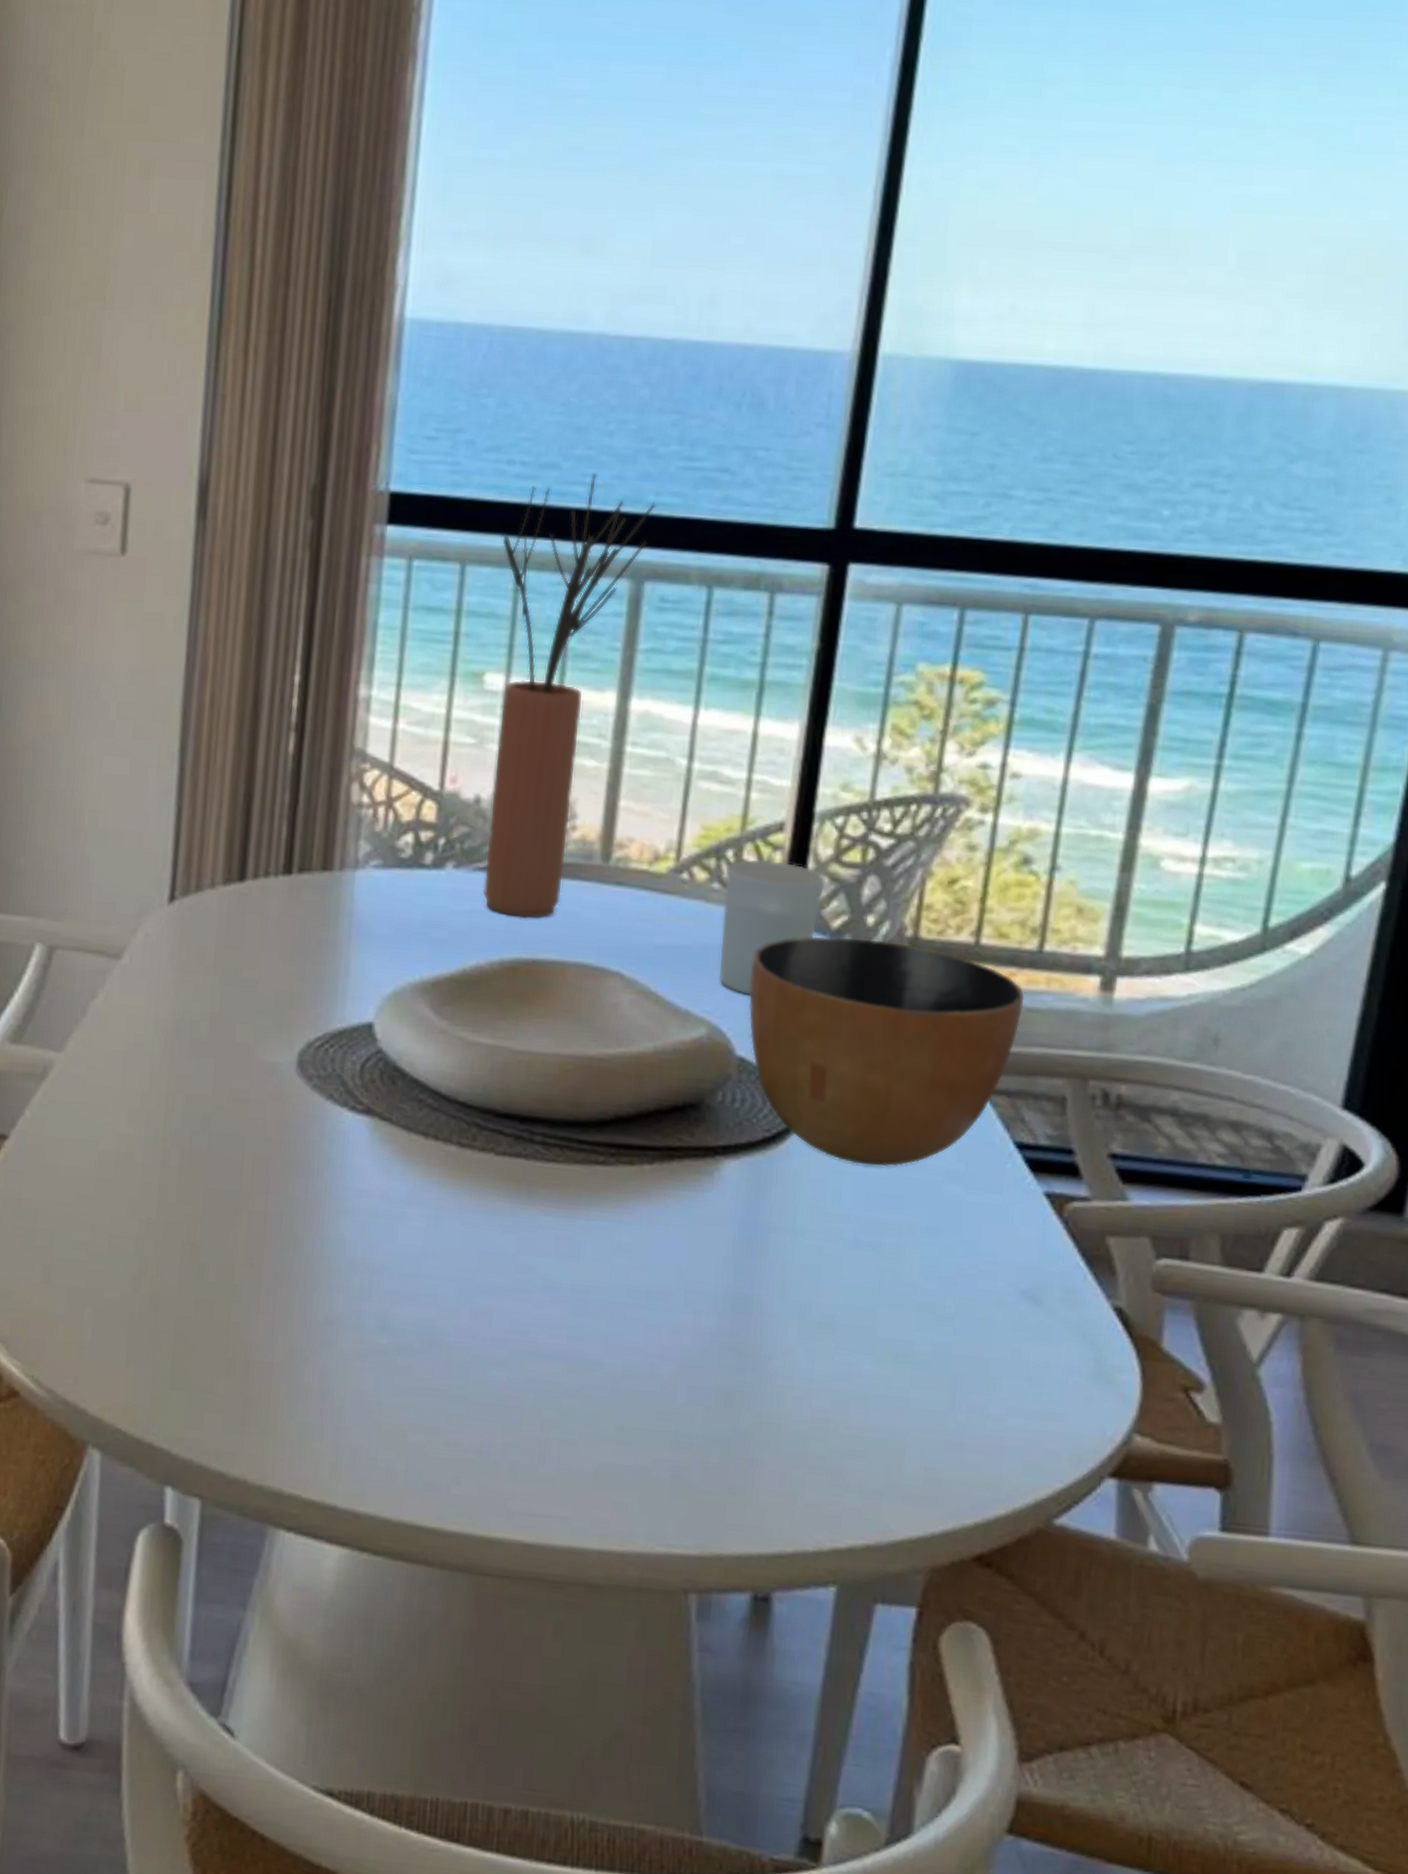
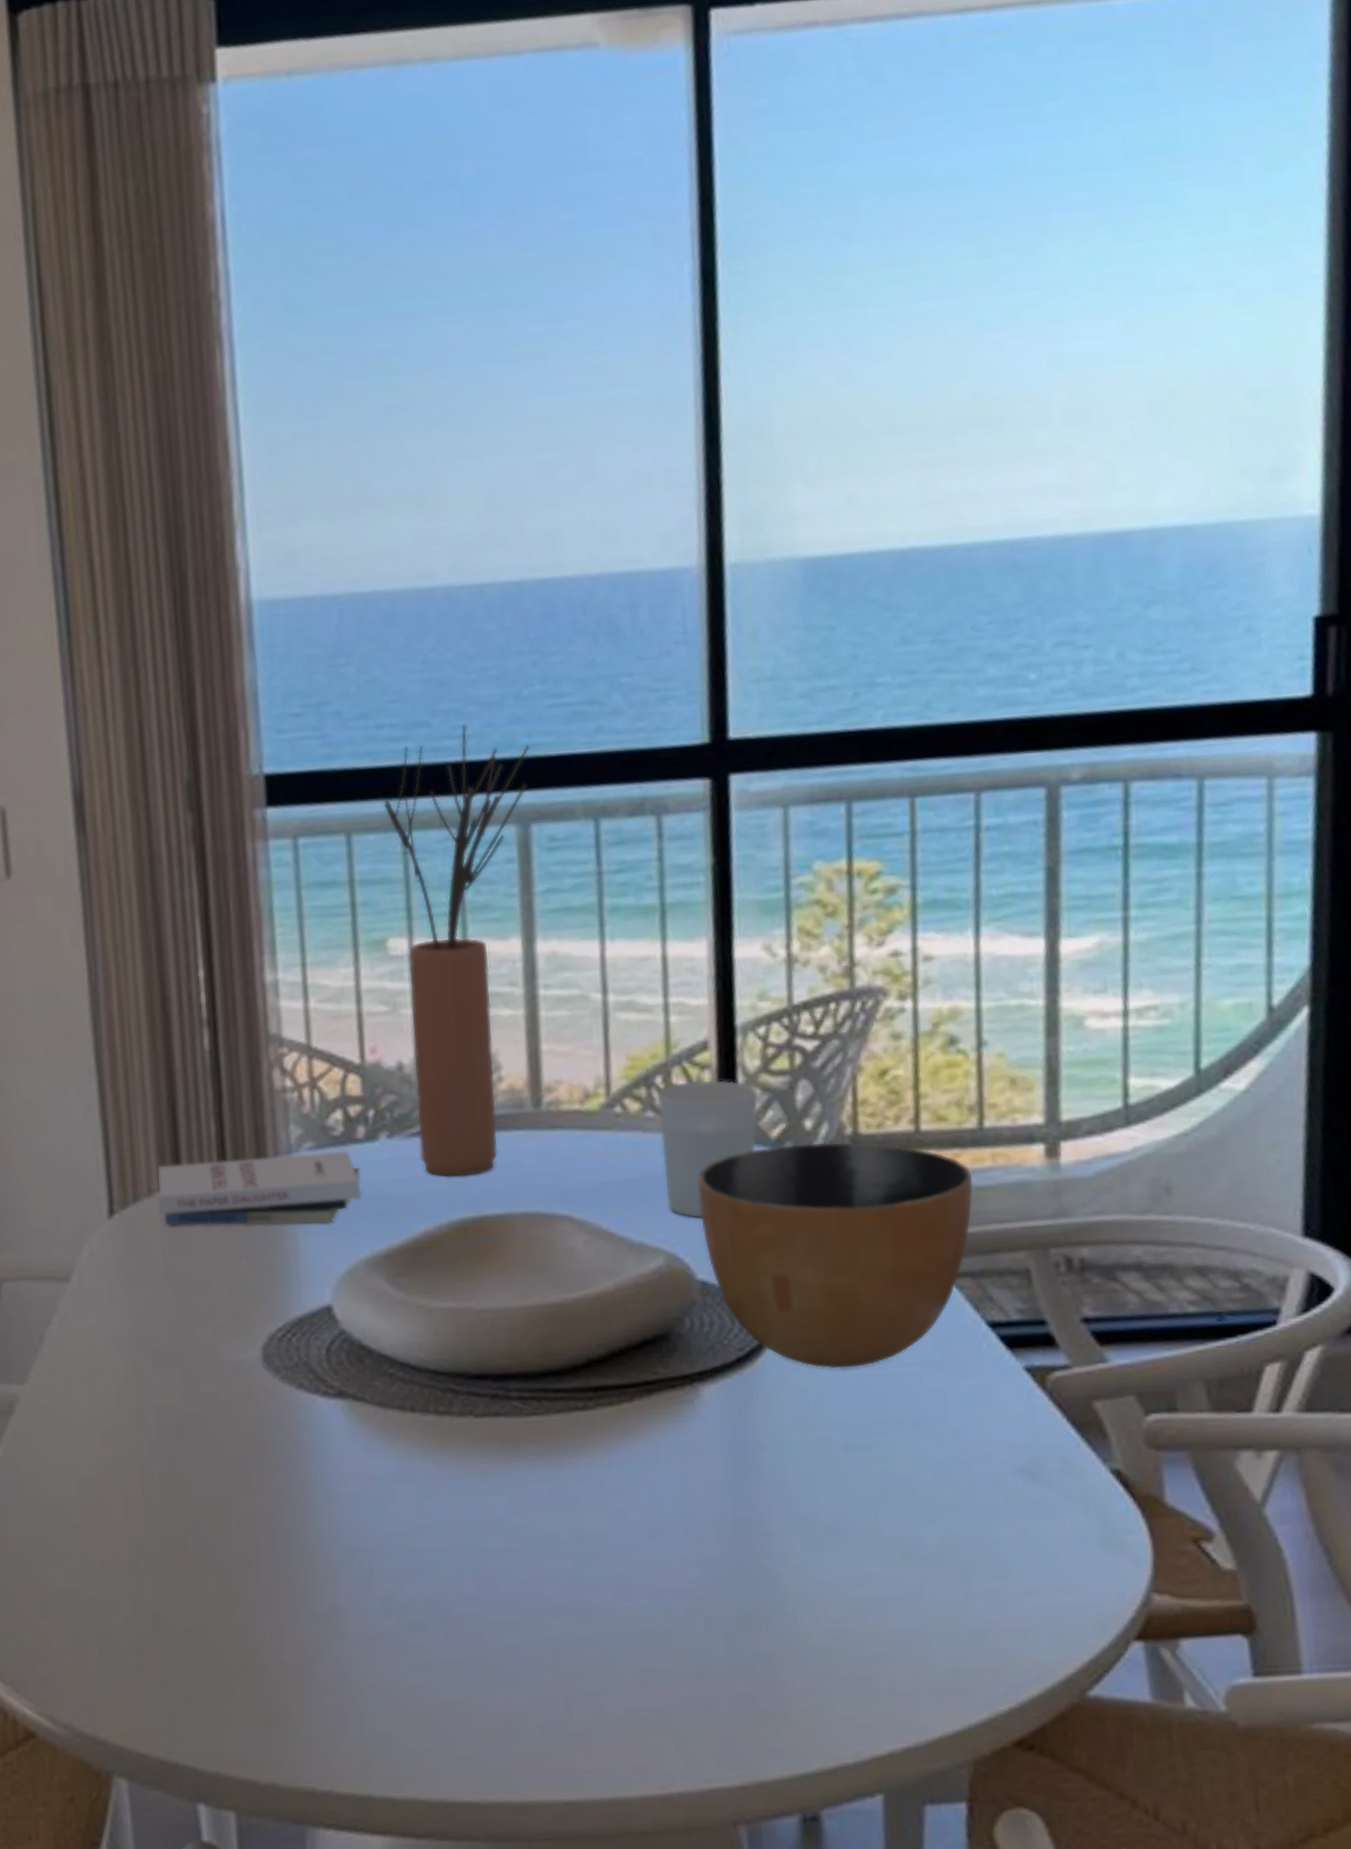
books: none [220,860,422,942] -> present [157,1151,361,1226]

